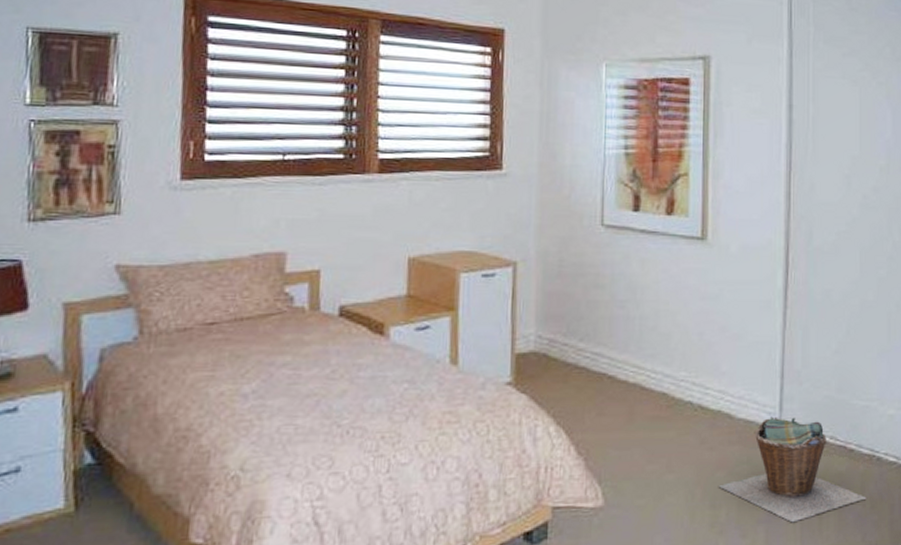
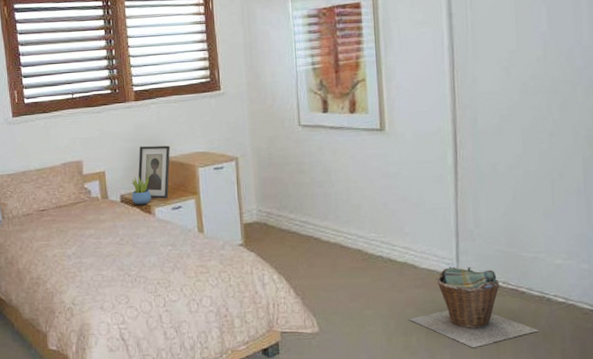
succulent plant: none [356,278,387,322] -> present [130,174,151,205]
picture frame: none [369,237,424,315] -> present [138,145,171,199]

